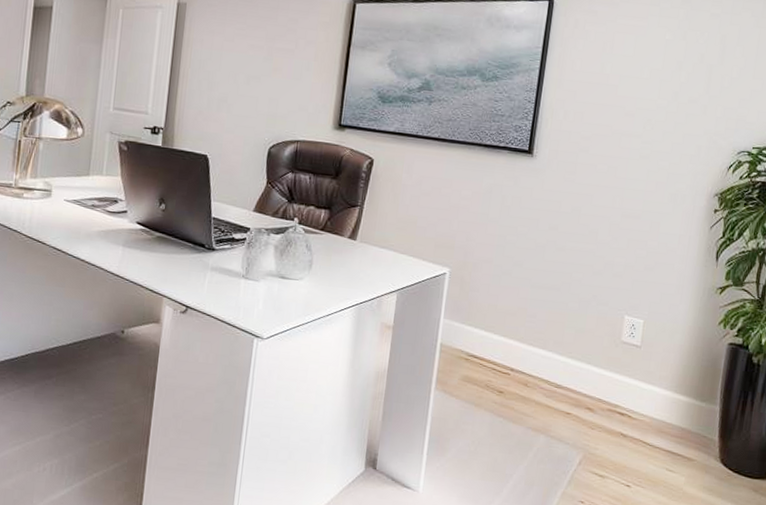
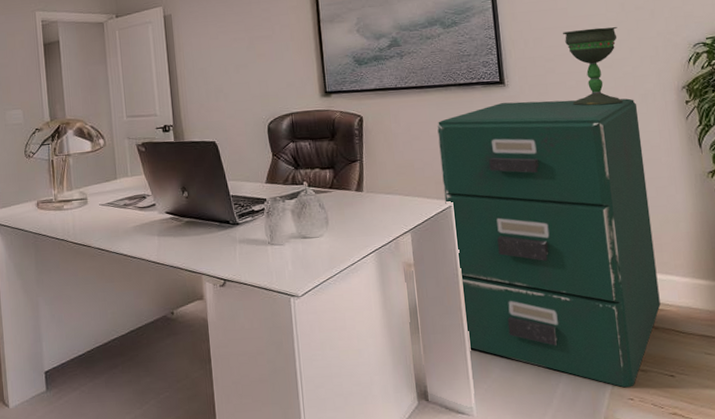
filing cabinet: none [431,174,664,490] -> present [437,98,661,388]
chalice: none [598,111,665,199] -> present [563,26,624,106]

